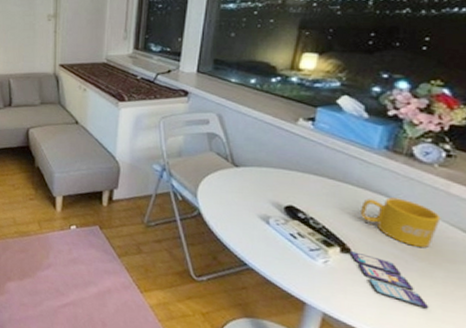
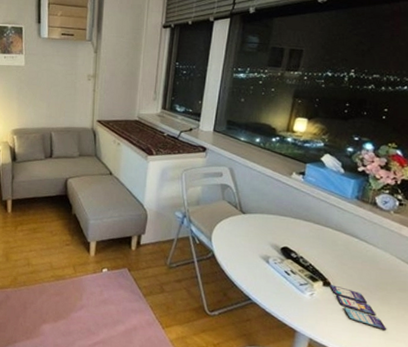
mug: present [361,197,441,247] -> none [338,239,395,280]

